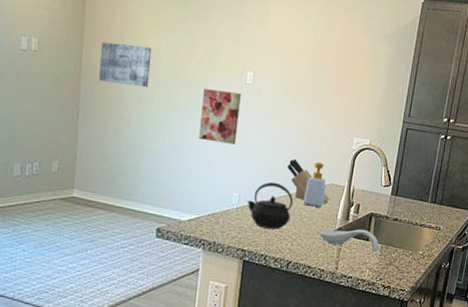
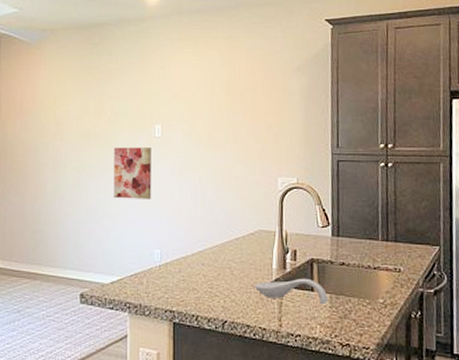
wall art: present [99,41,152,88] -> none [15,116,62,155]
kettle: present [247,182,293,230] -> none [170,234,220,286]
knife block: present [287,158,330,203] -> none [209,207,261,252]
soap bottle: present [303,161,326,207] -> none [230,207,255,257]

